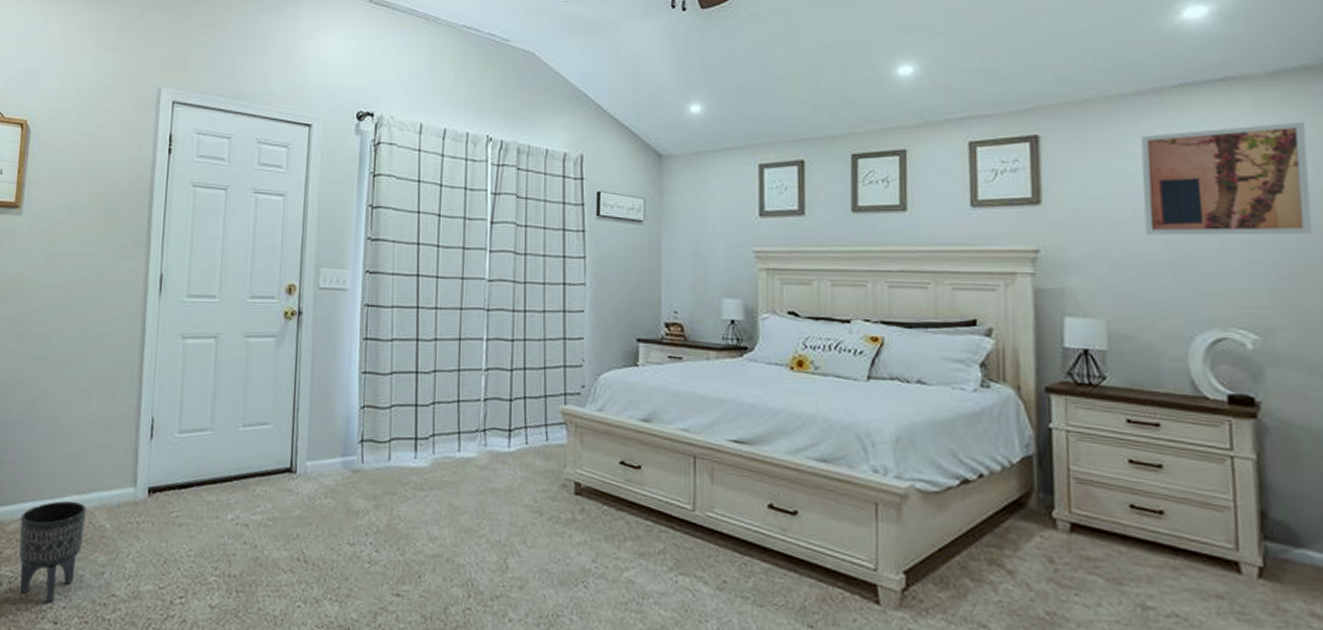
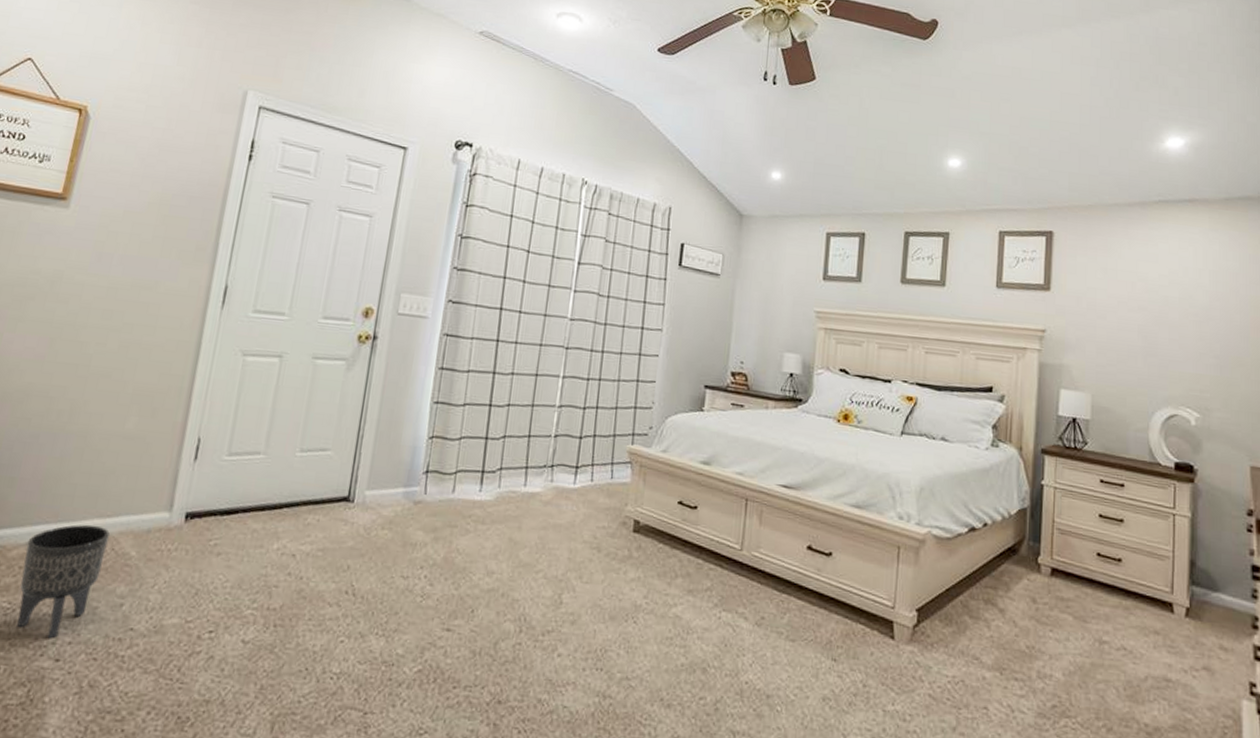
wall art: present [1140,121,1312,236] -> none [1126,240,1244,334]

